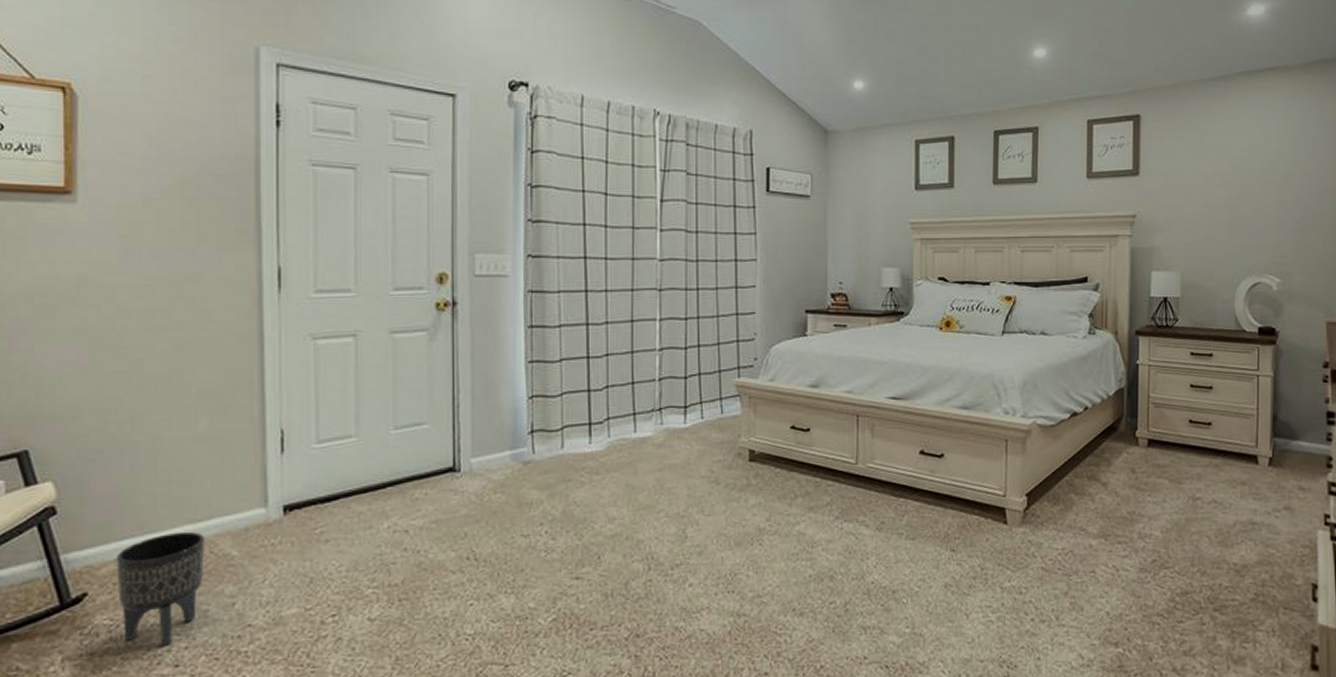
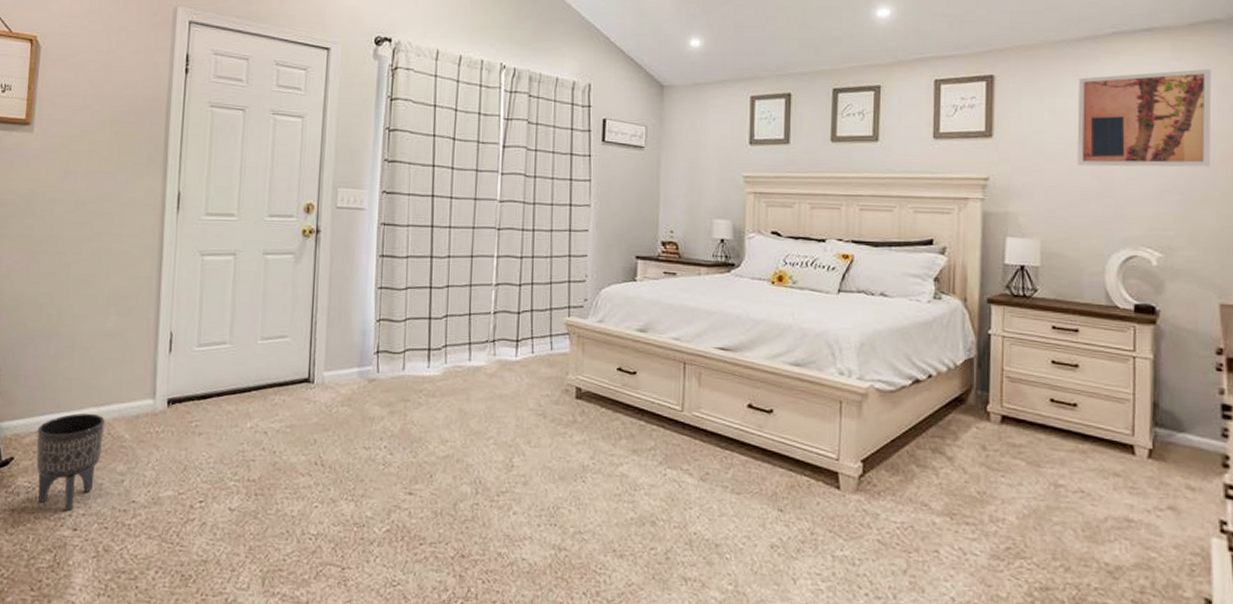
wall art: none [1212,105,1322,200] -> present [1077,68,1212,168]

